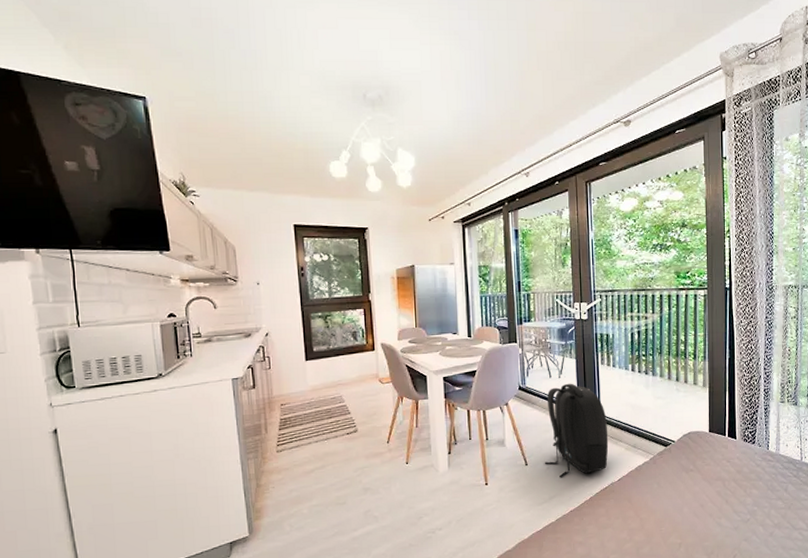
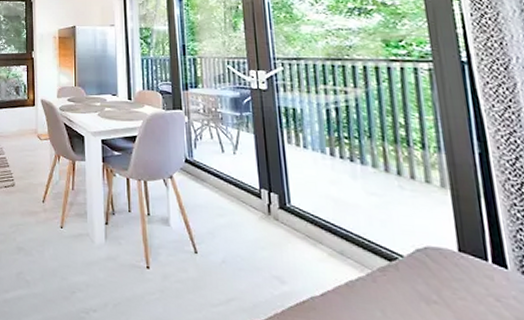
backpack: present [544,383,609,478] -> none [218,161,305,279]

